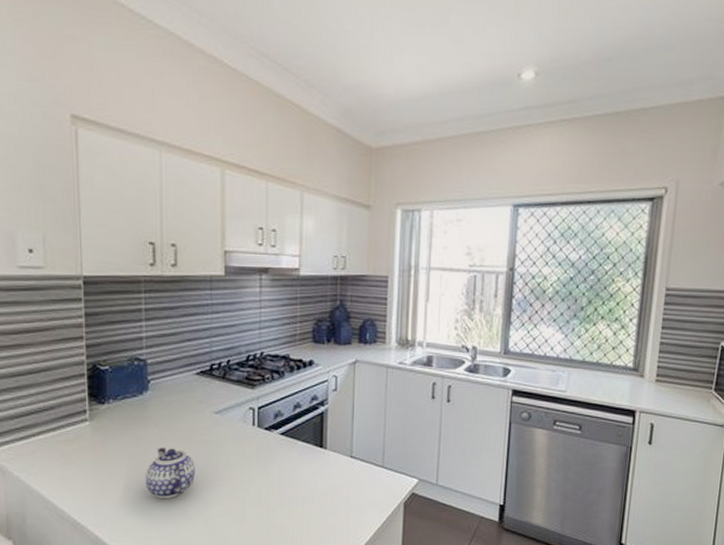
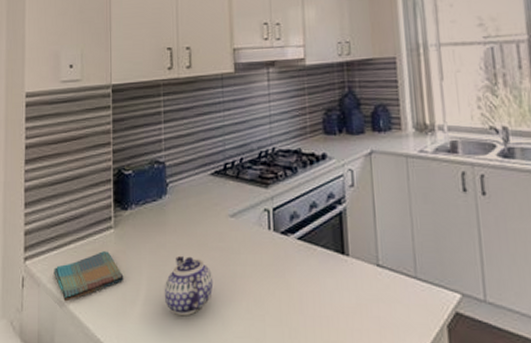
dish towel: none [21,442,102,488] -> present [54,251,124,302]

